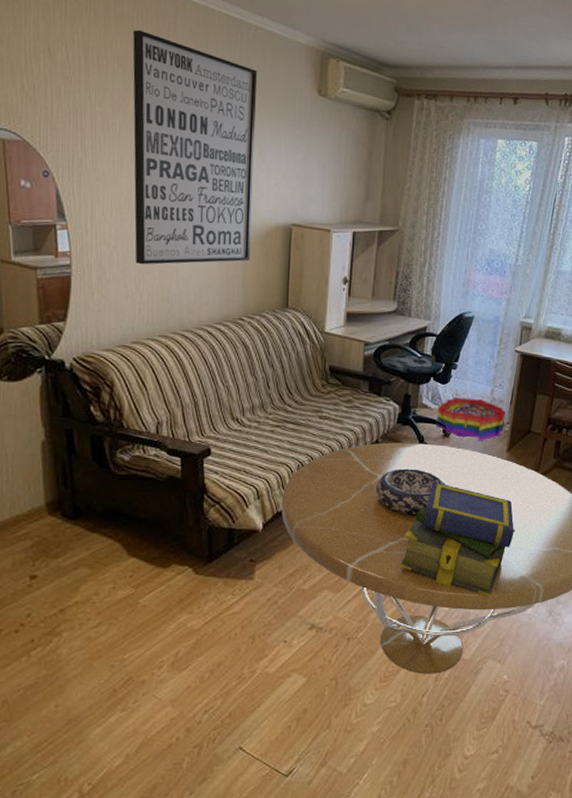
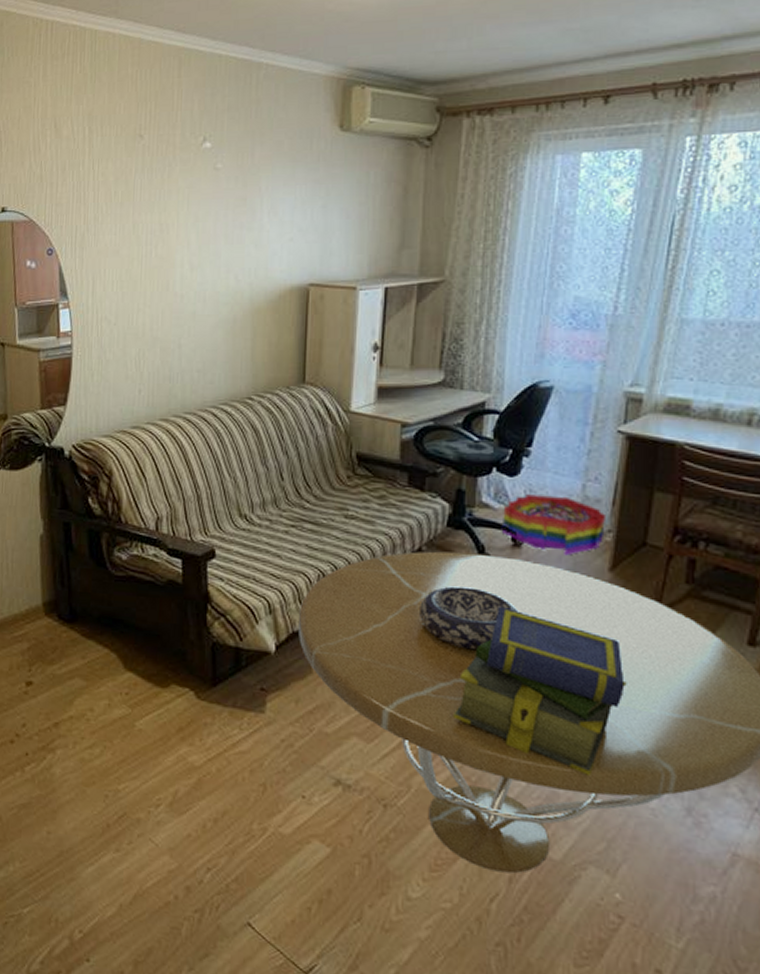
wall art: present [132,29,258,265] -> none [135,90,269,341]

